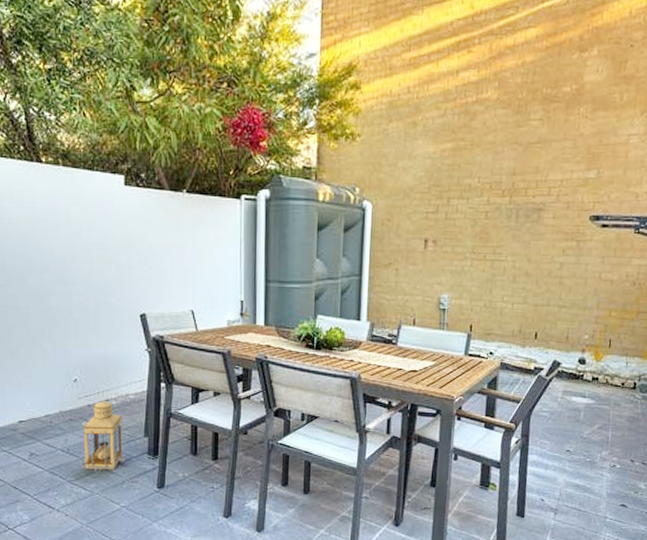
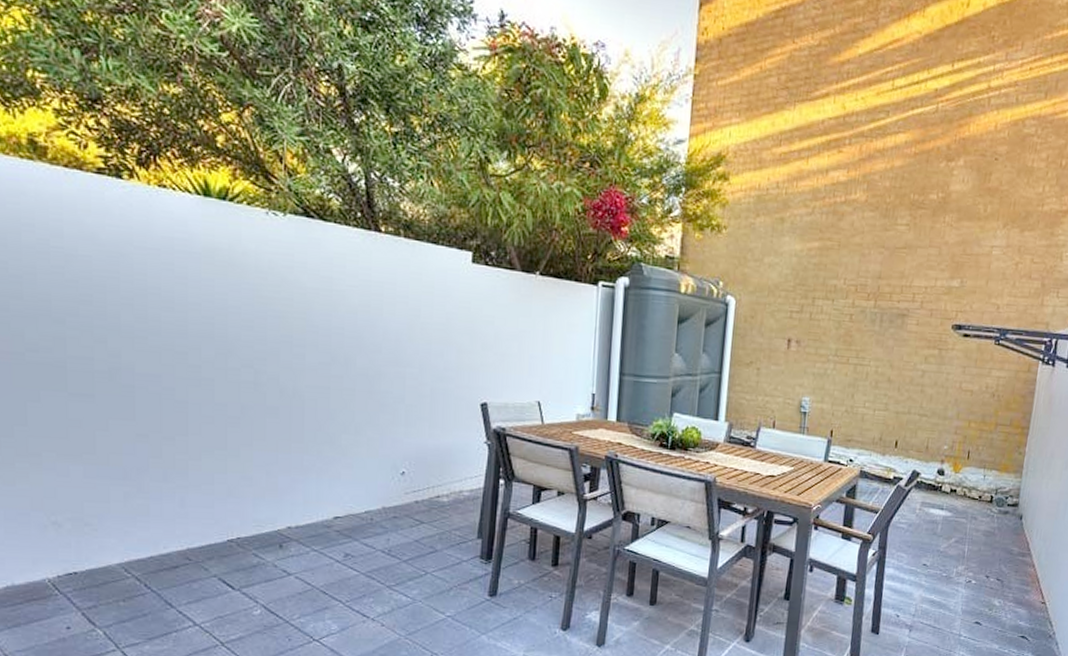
lantern: present [80,401,125,473] -> none [402,497,456,578]

